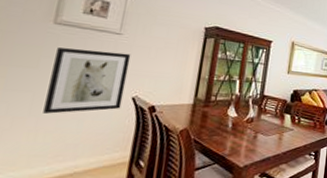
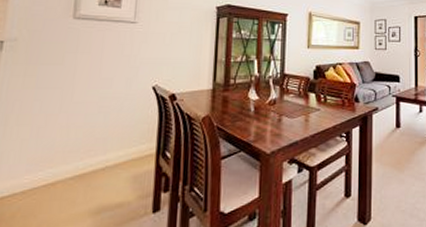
wall art: present [43,48,131,114] -> none [72,41,147,109]

